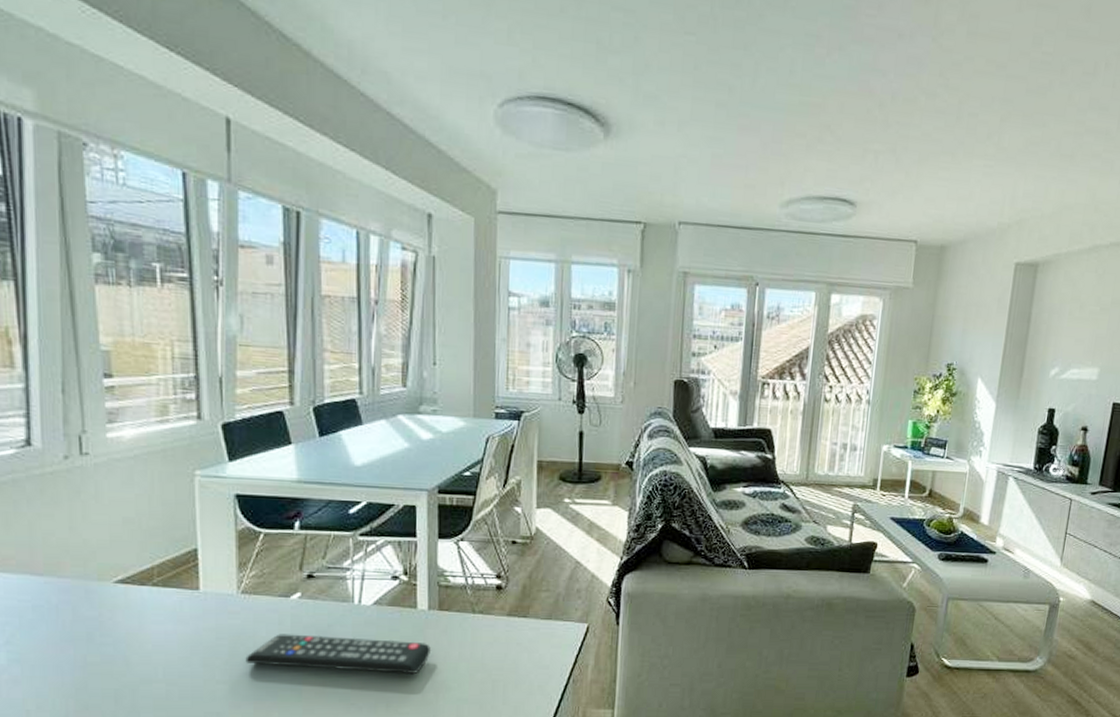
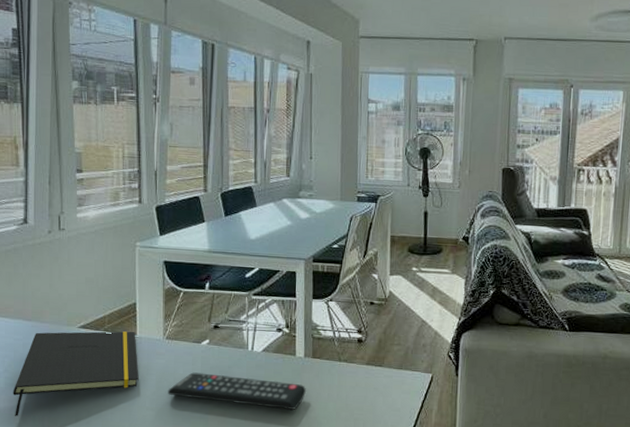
notepad: none [19,585,204,701] -> present [13,331,139,416]

